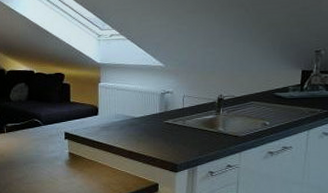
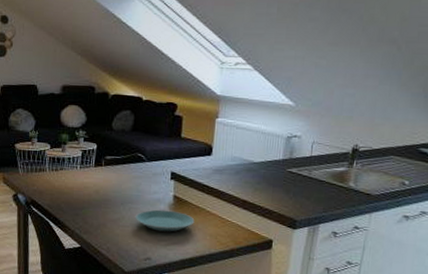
plate: none [37,166,89,185] -> present [135,209,195,232]

